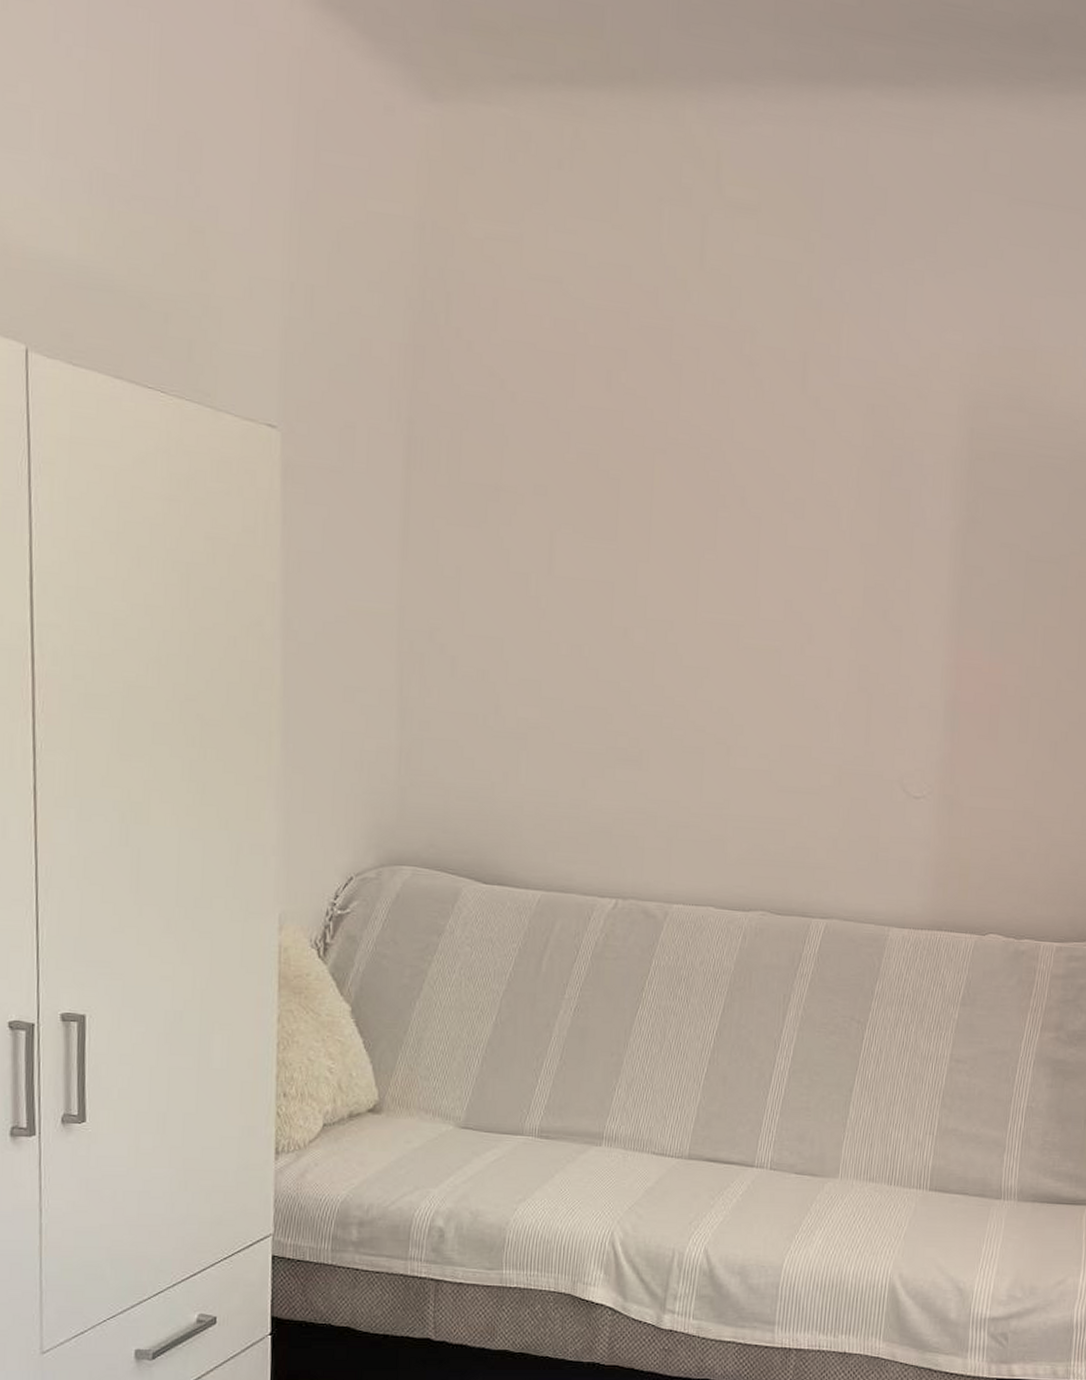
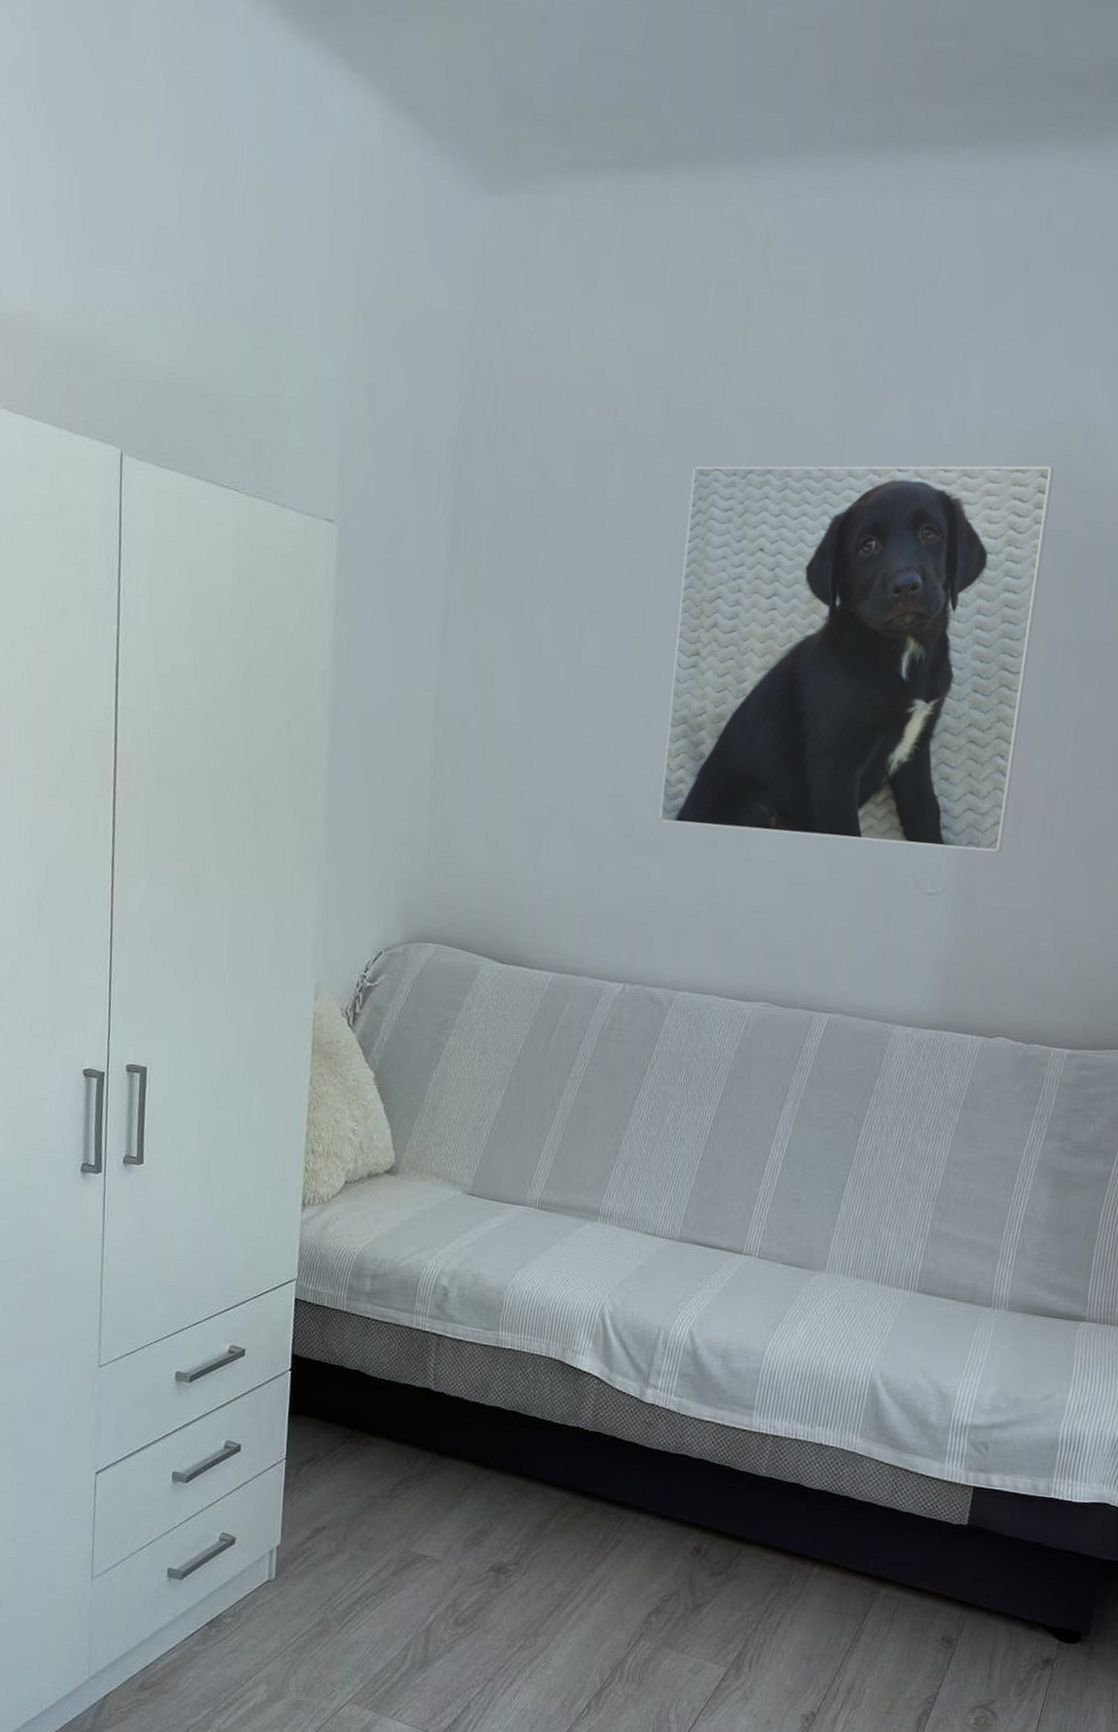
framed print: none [643,379,1006,755] -> present [659,465,1054,852]

